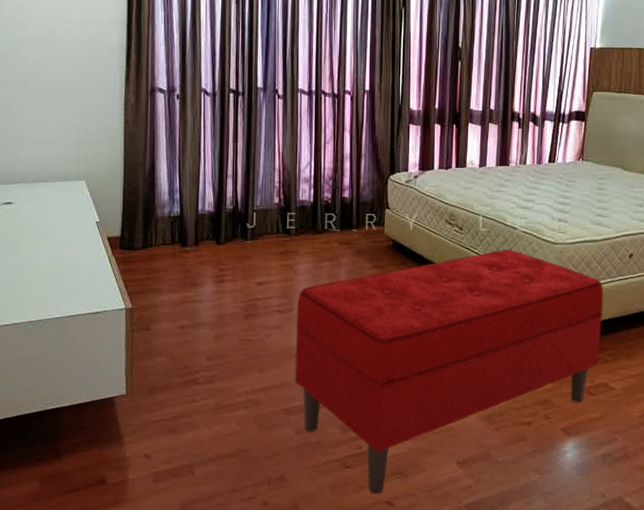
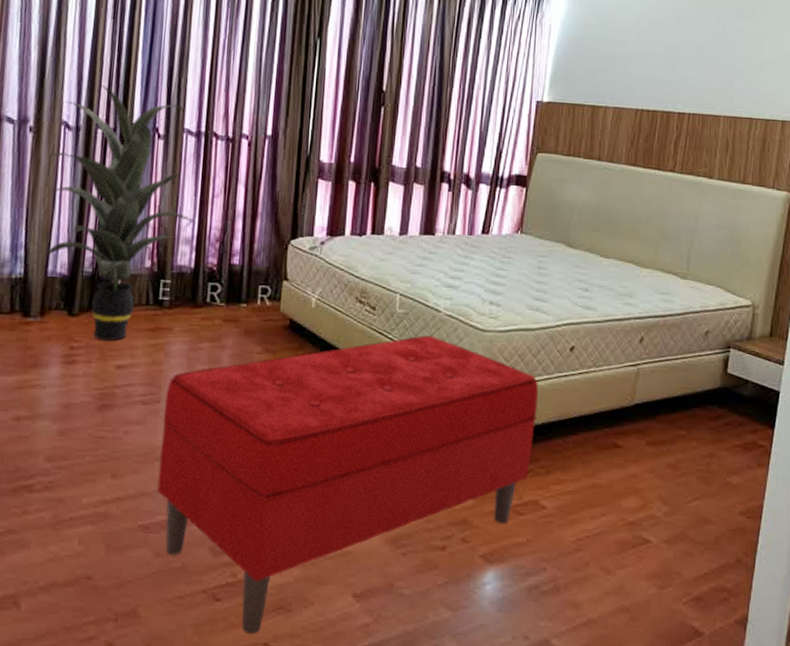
indoor plant: none [192,55,313,263] -> present [45,82,196,341]

